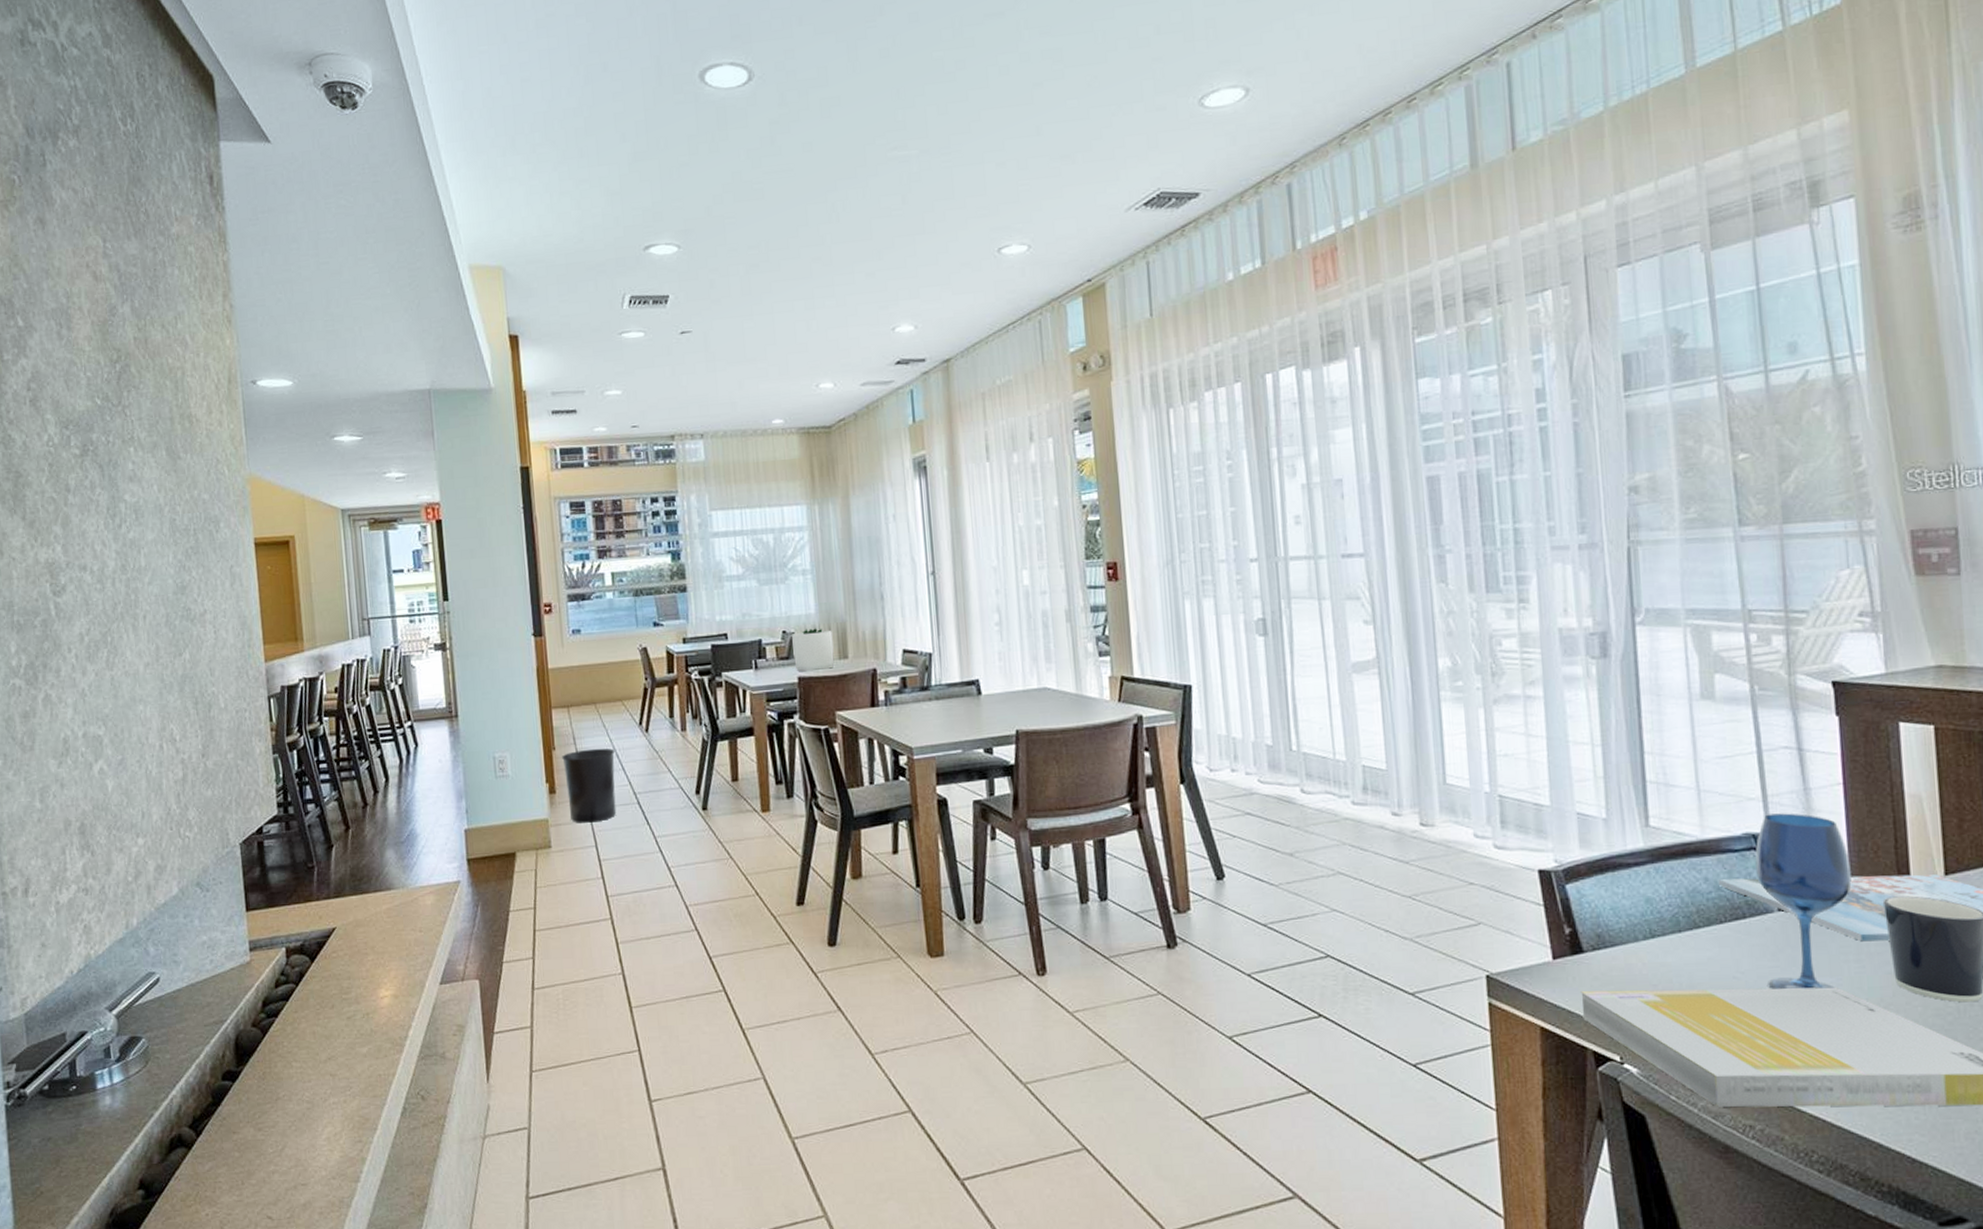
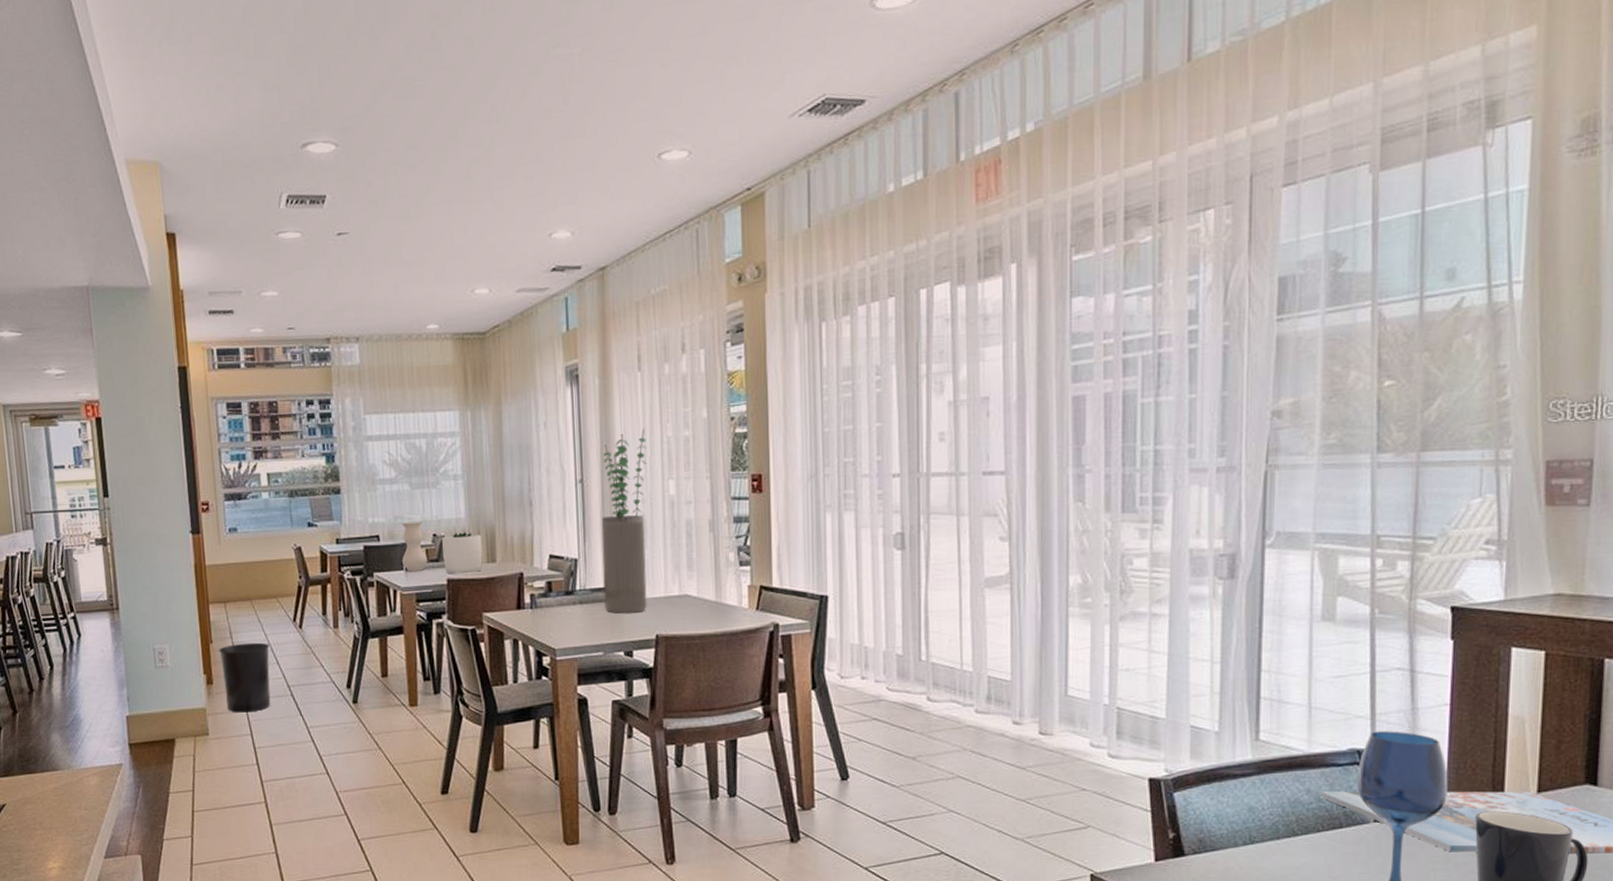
vase: none [749,618,777,671] -> present [401,522,427,572]
vase: none [954,518,1006,709] -> present [601,428,647,614]

